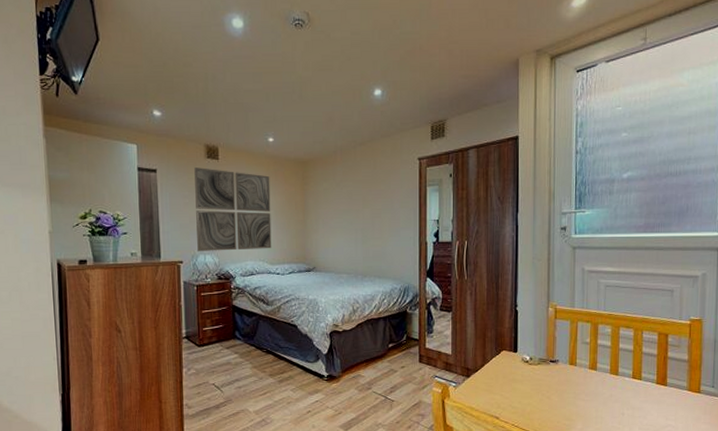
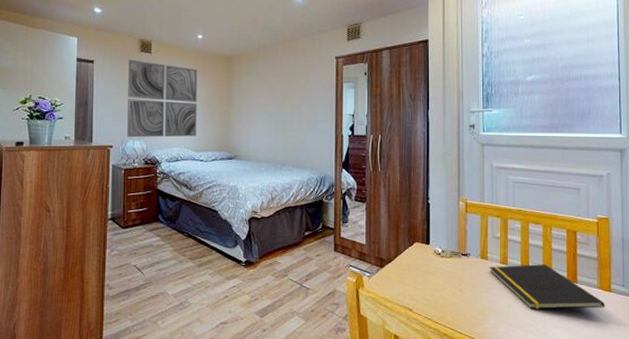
notepad: none [577,368,694,413] -> present [489,264,606,310]

